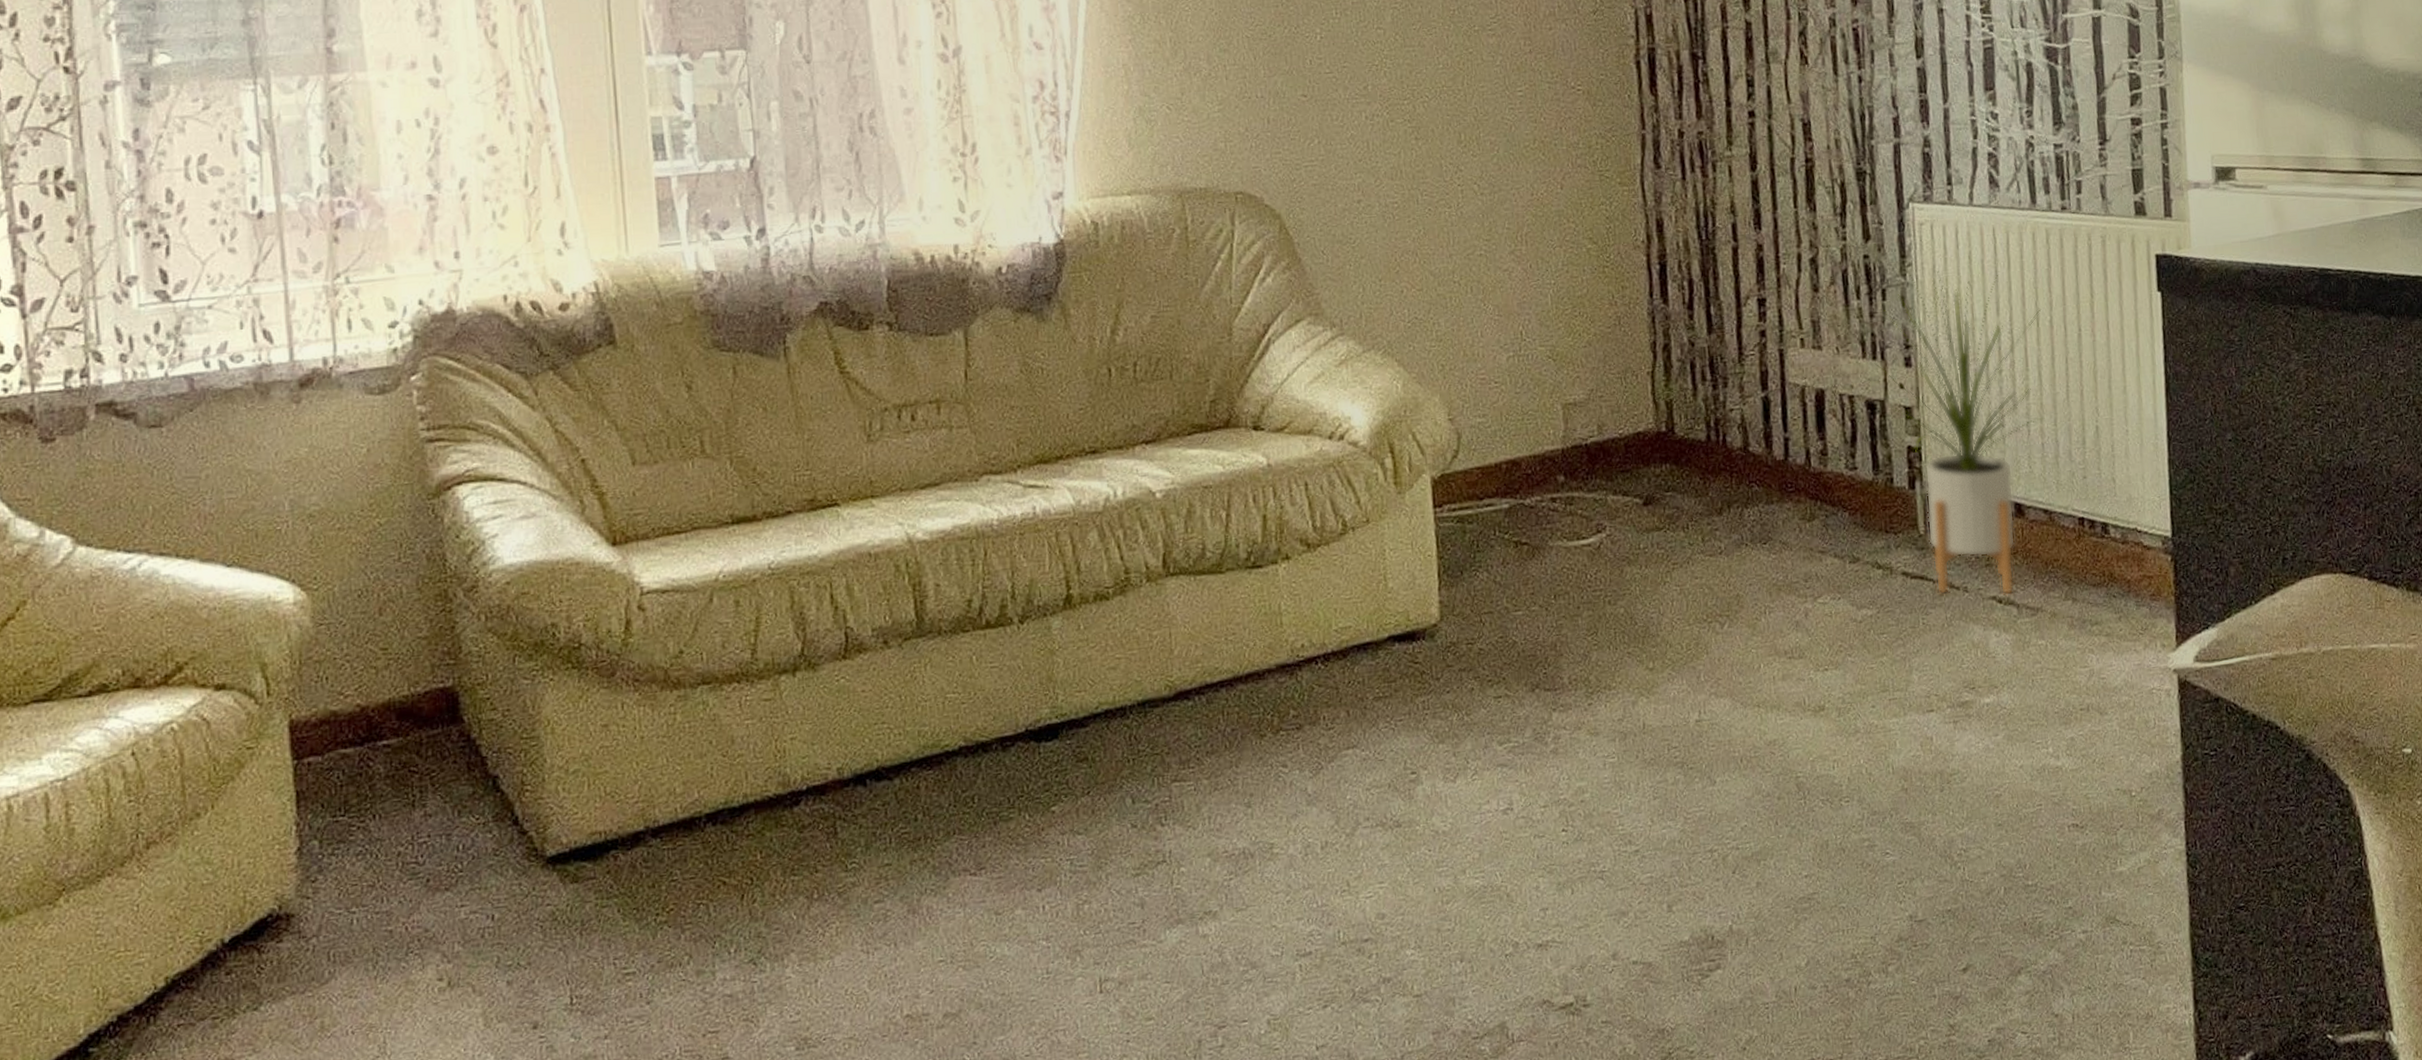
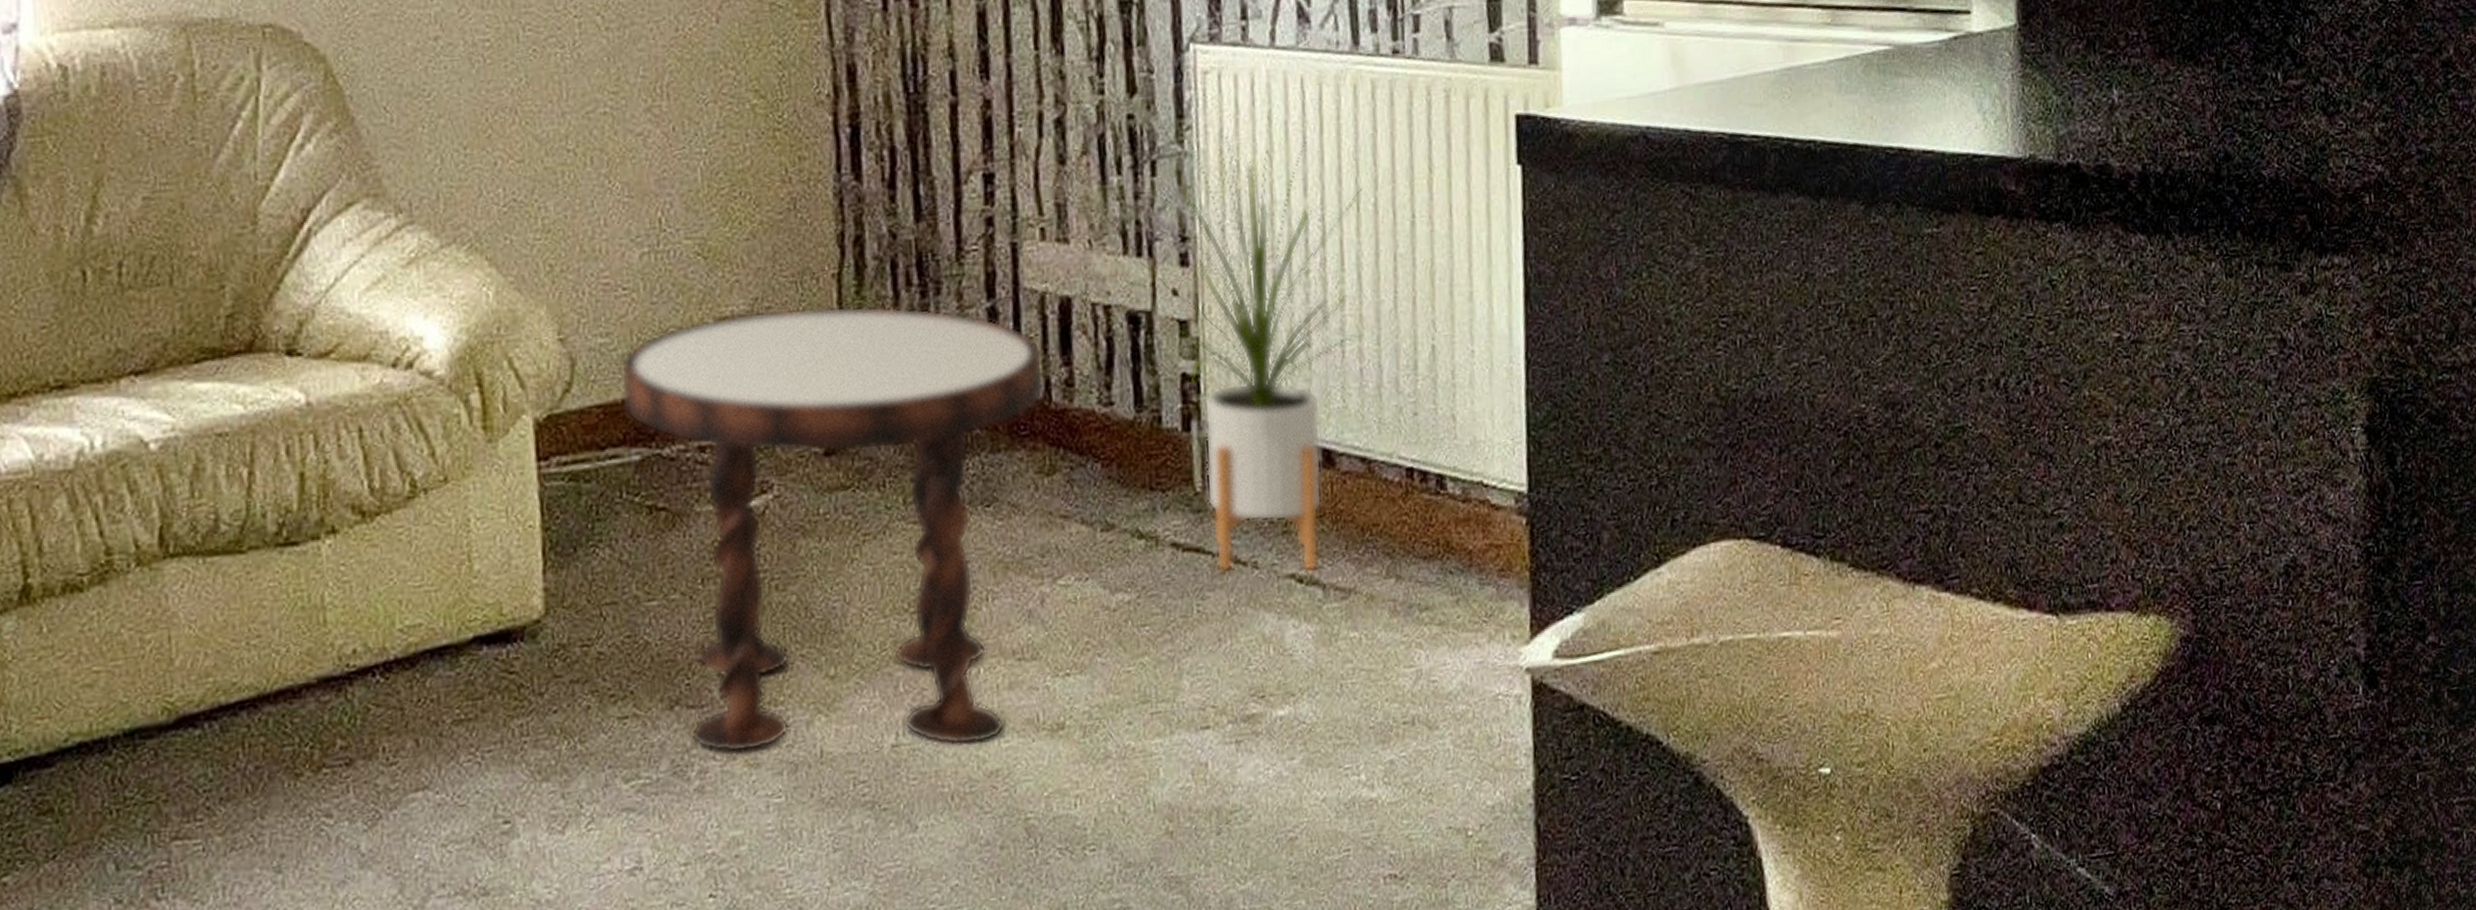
side table: none [1493,395,1805,725] -> present [620,305,1044,753]

